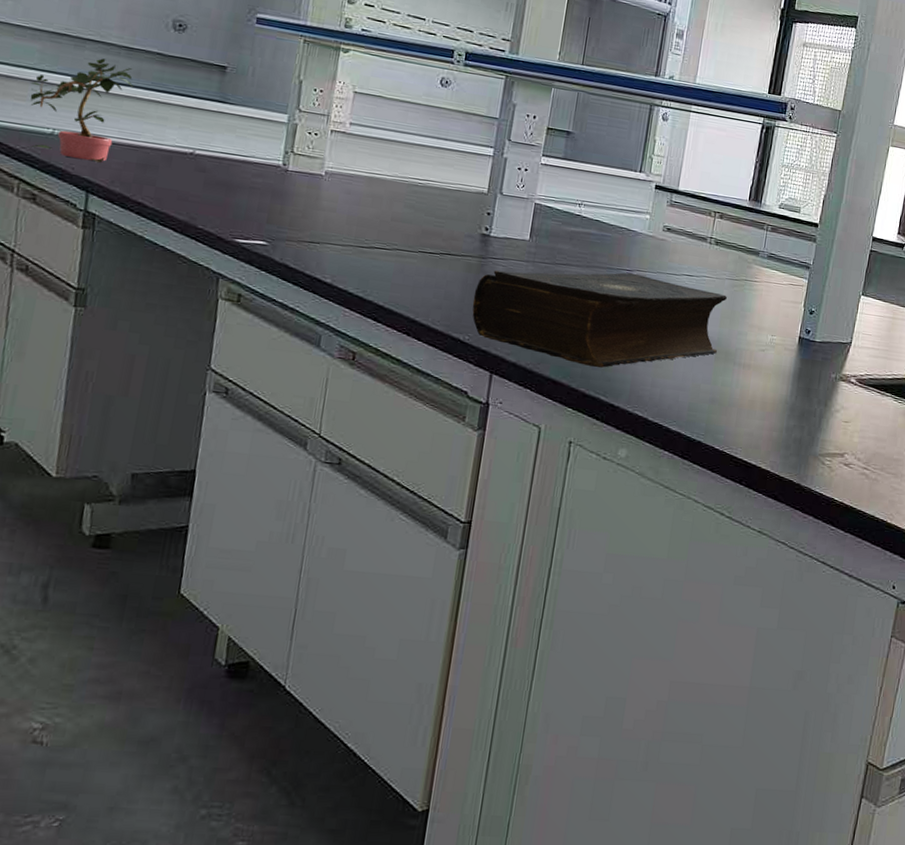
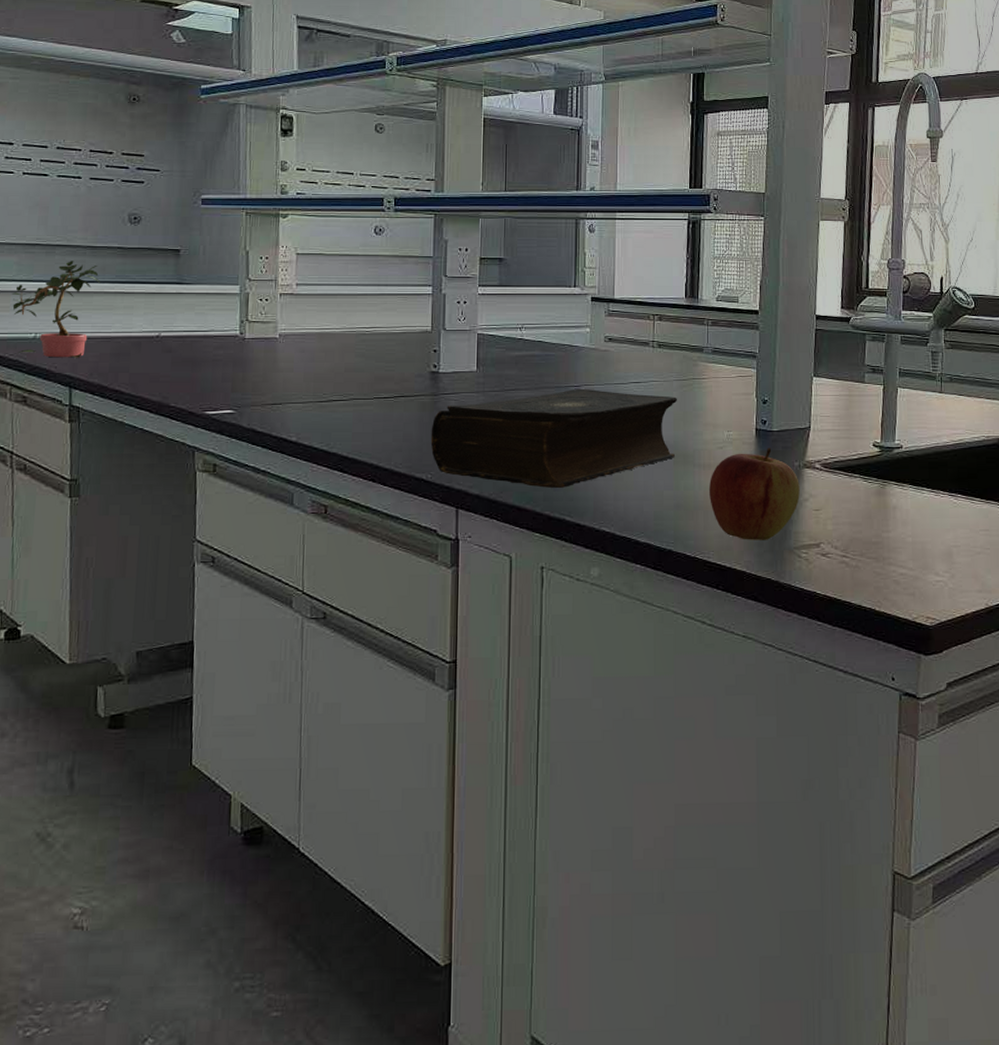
apple: none [745,357,834,444] -> present [708,448,800,540]

